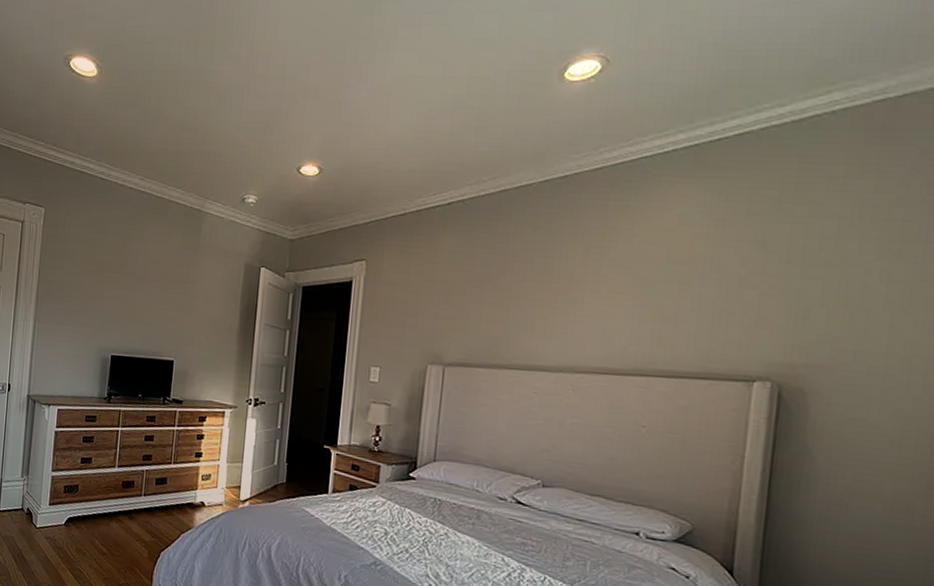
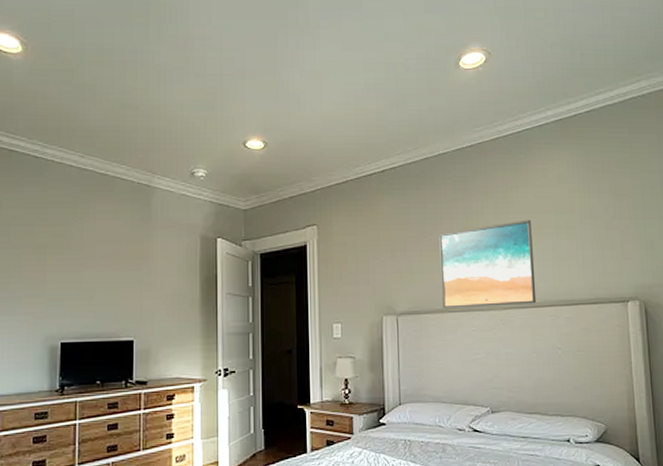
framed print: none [499,269,632,371] -> present [439,219,537,308]

